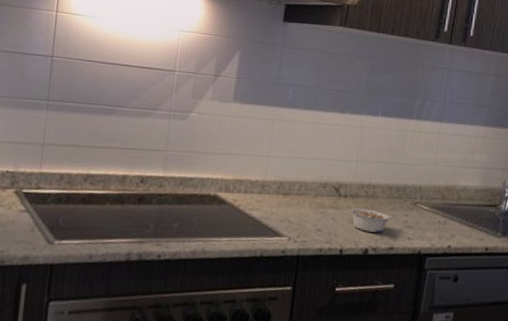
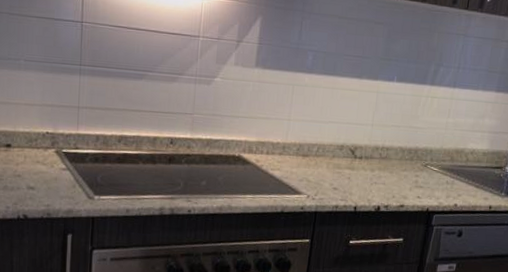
legume: present [350,208,391,233] -> none [364,168,403,192]

